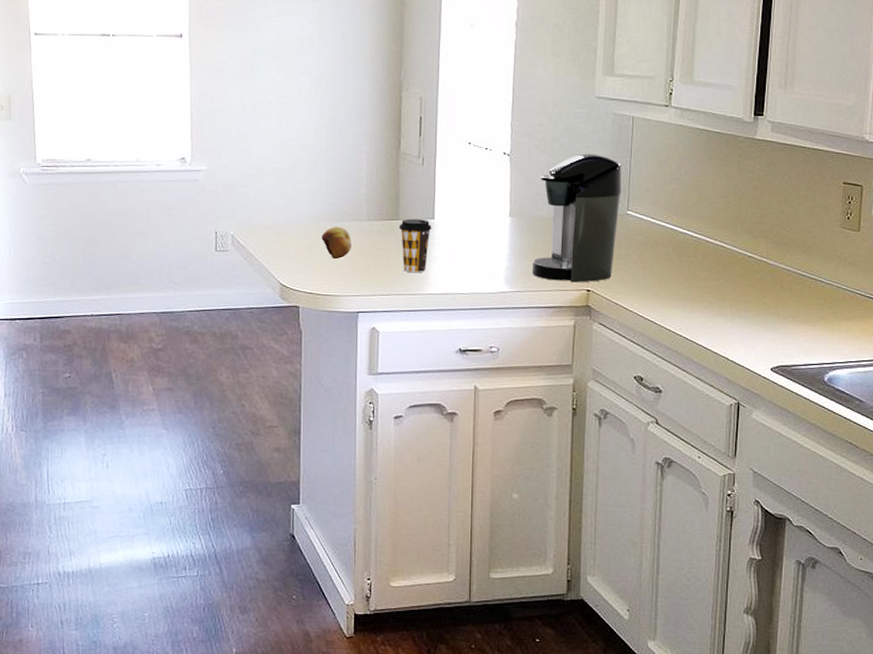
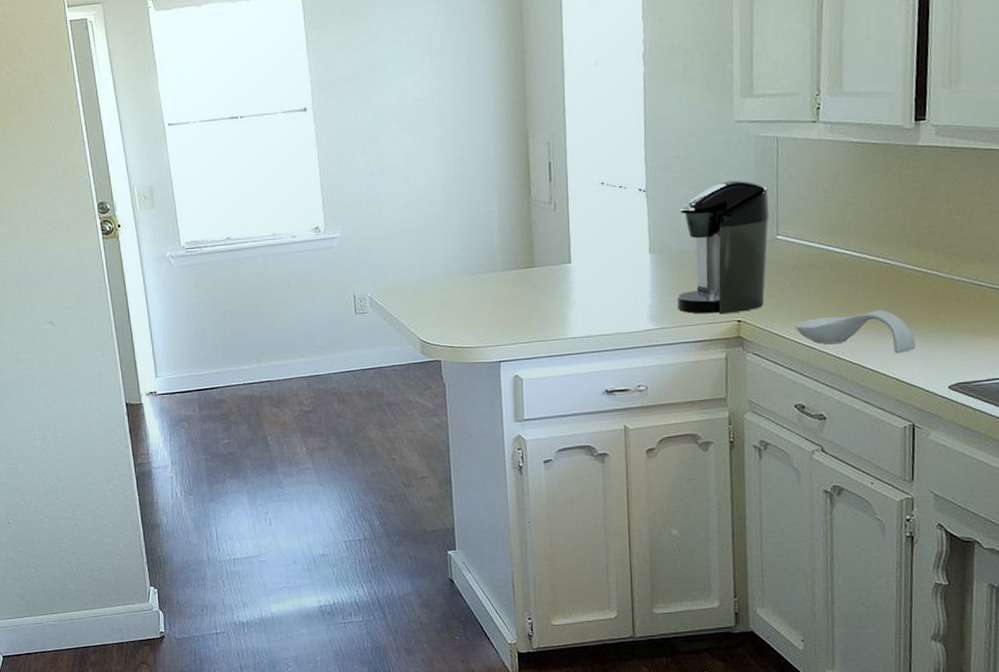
fruit: present [321,226,352,260] -> none [458,279,489,312]
coffee cup: present [399,218,432,273] -> none [535,264,569,319]
spoon rest: none [639,290,745,334] -> present [795,309,916,354]

